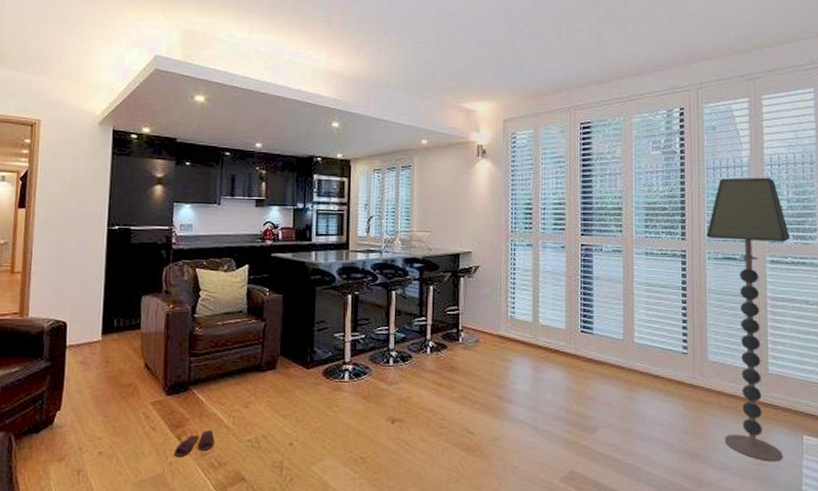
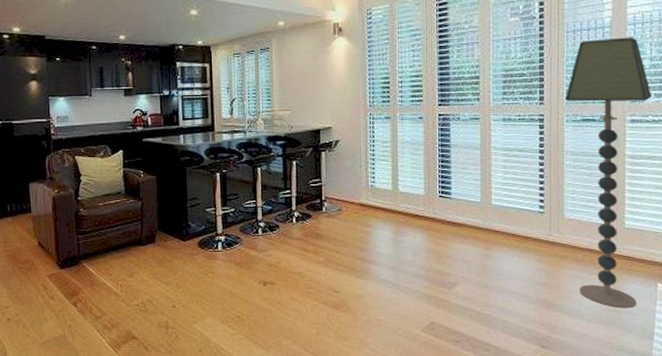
slippers: present [174,430,215,458] -> none [72,297,106,321]

